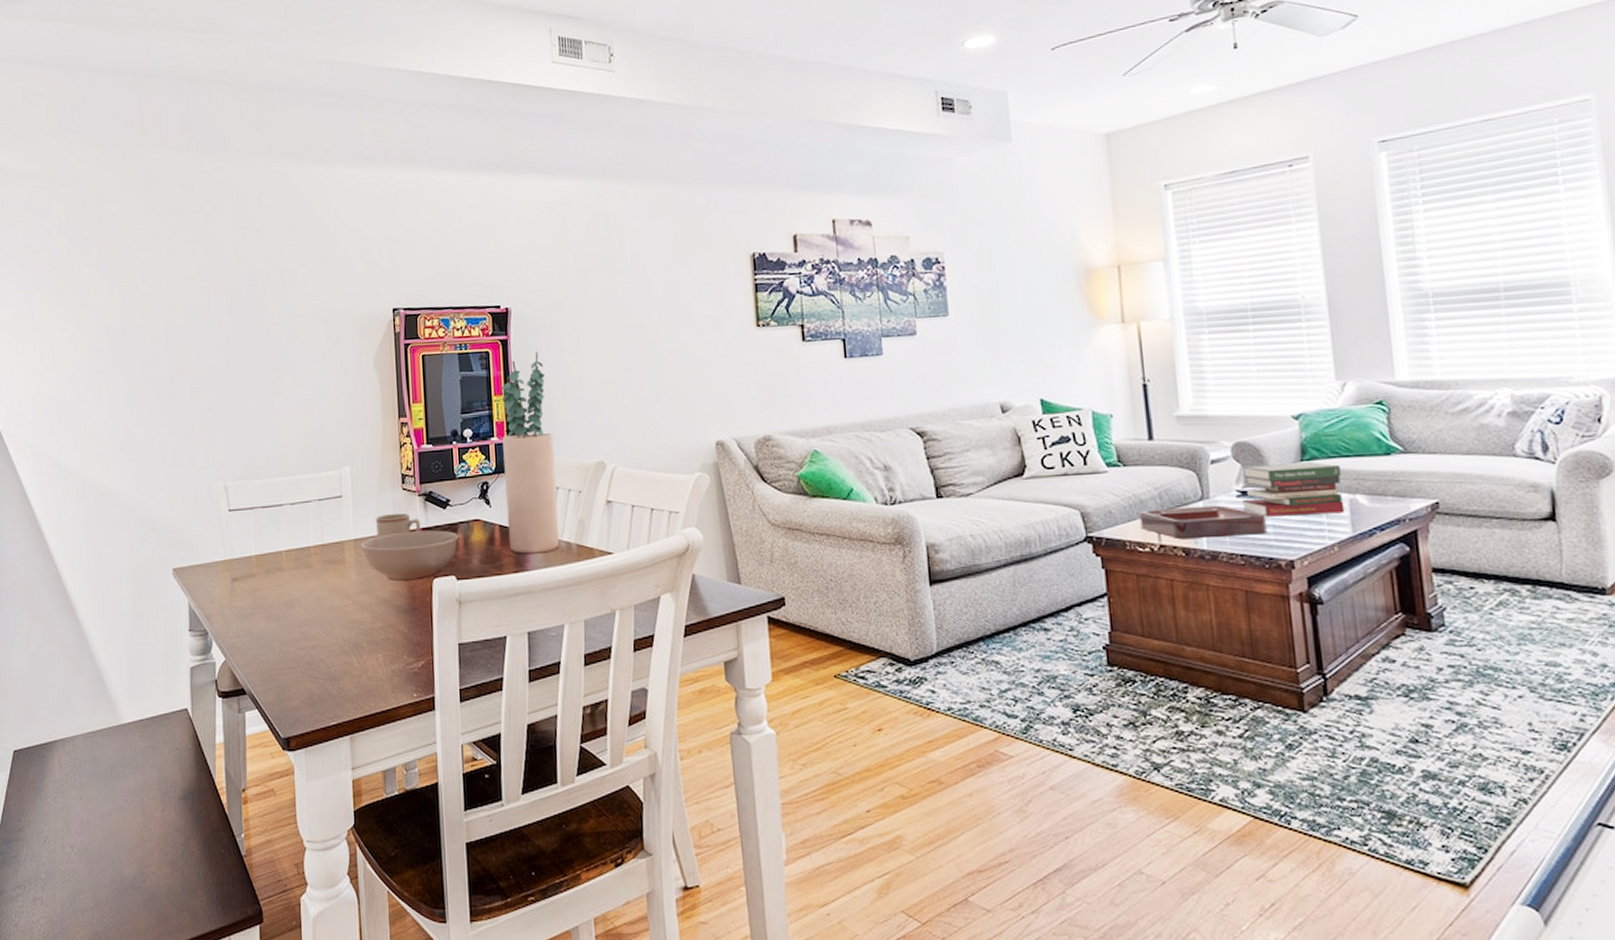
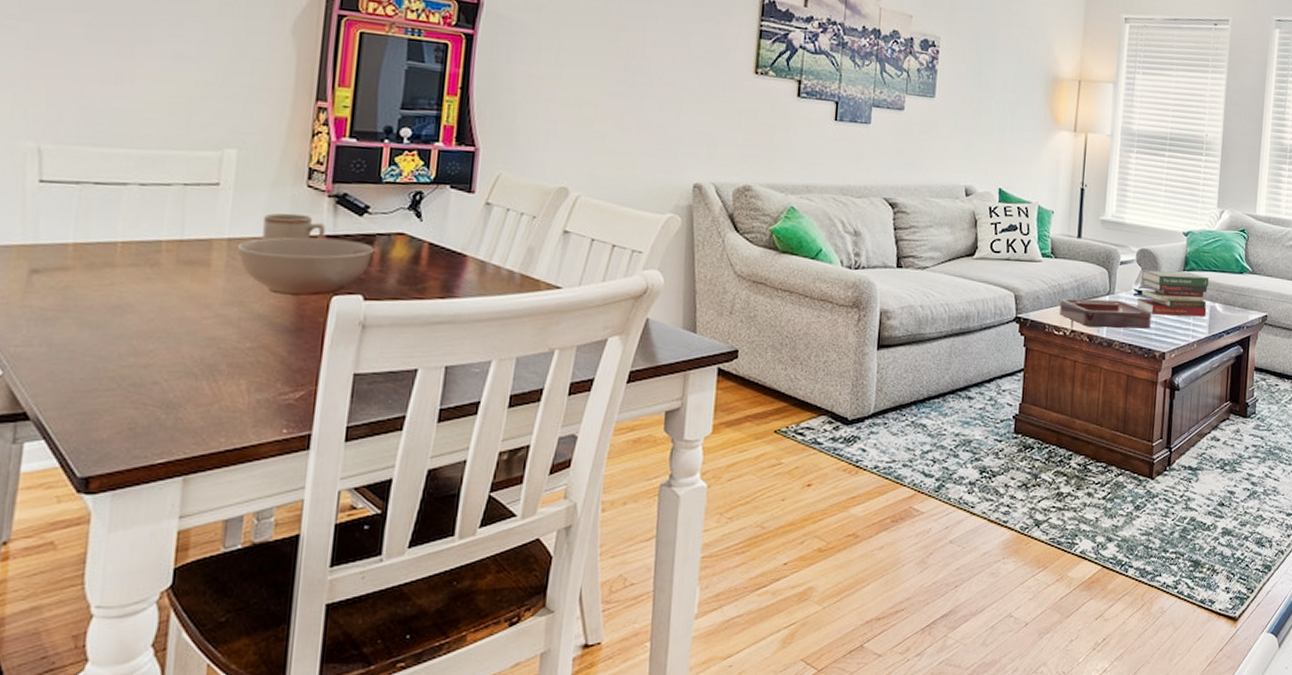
vase: present [502,351,560,555] -> none [437,54,514,281]

